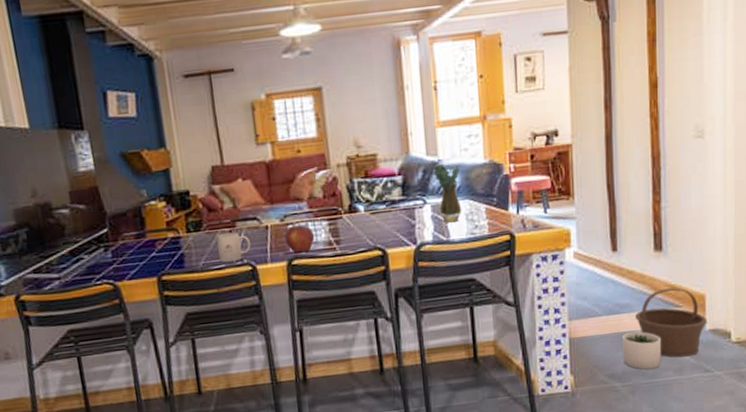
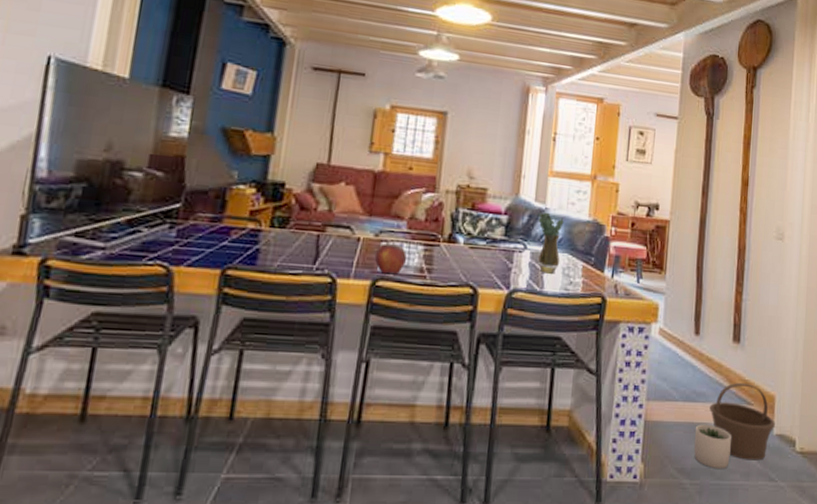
mug: present [216,231,251,263] -> none [298,235,337,270]

